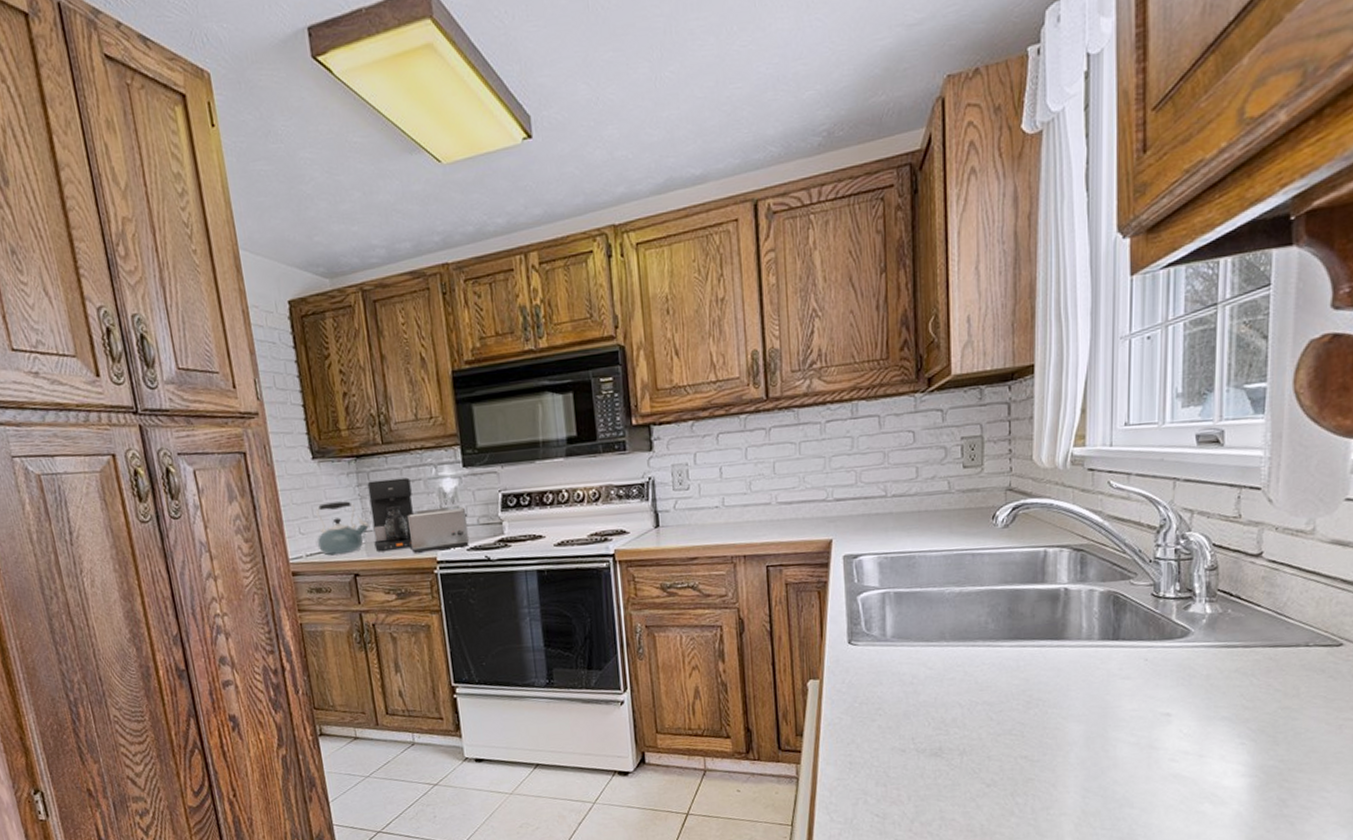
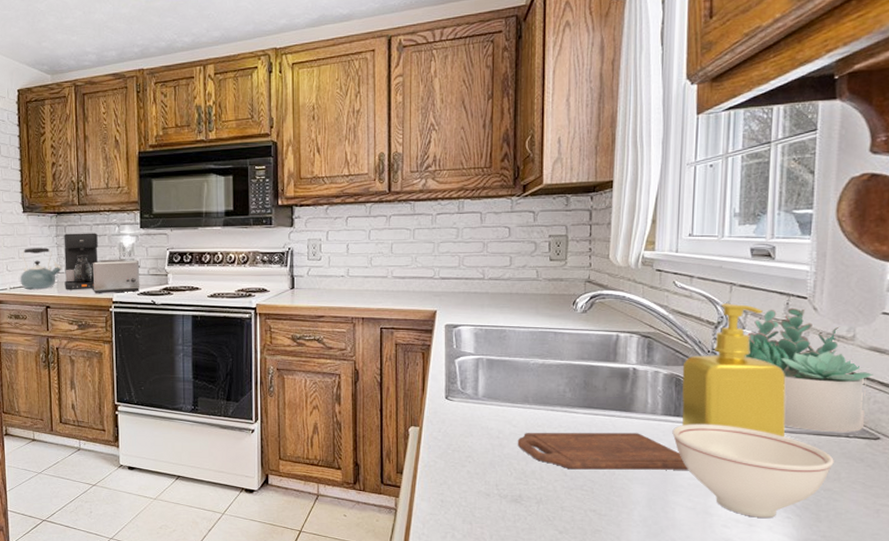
cutting board: none [934,663,1130,713] -> present [517,433,688,470]
bowl: none [1111,645,1293,747] -> present [672,424,834,519]
soap dispenser: none [1120,502,1238,653] -> present [682,303,786,438]
succulent plant: none [1192,501,1336,643] -> present [745,307,873,433]

